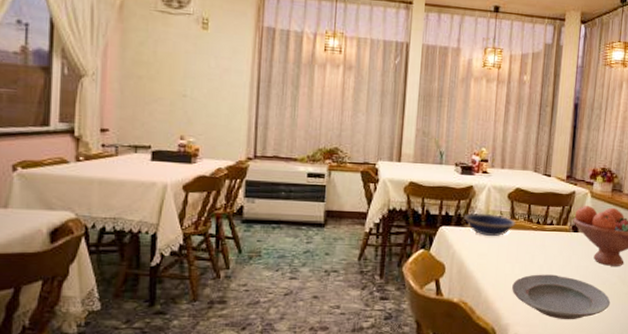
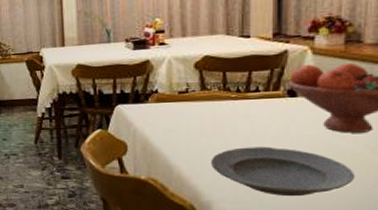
bowl: present [463,213,516,236] -> none [141,87,209,110]

